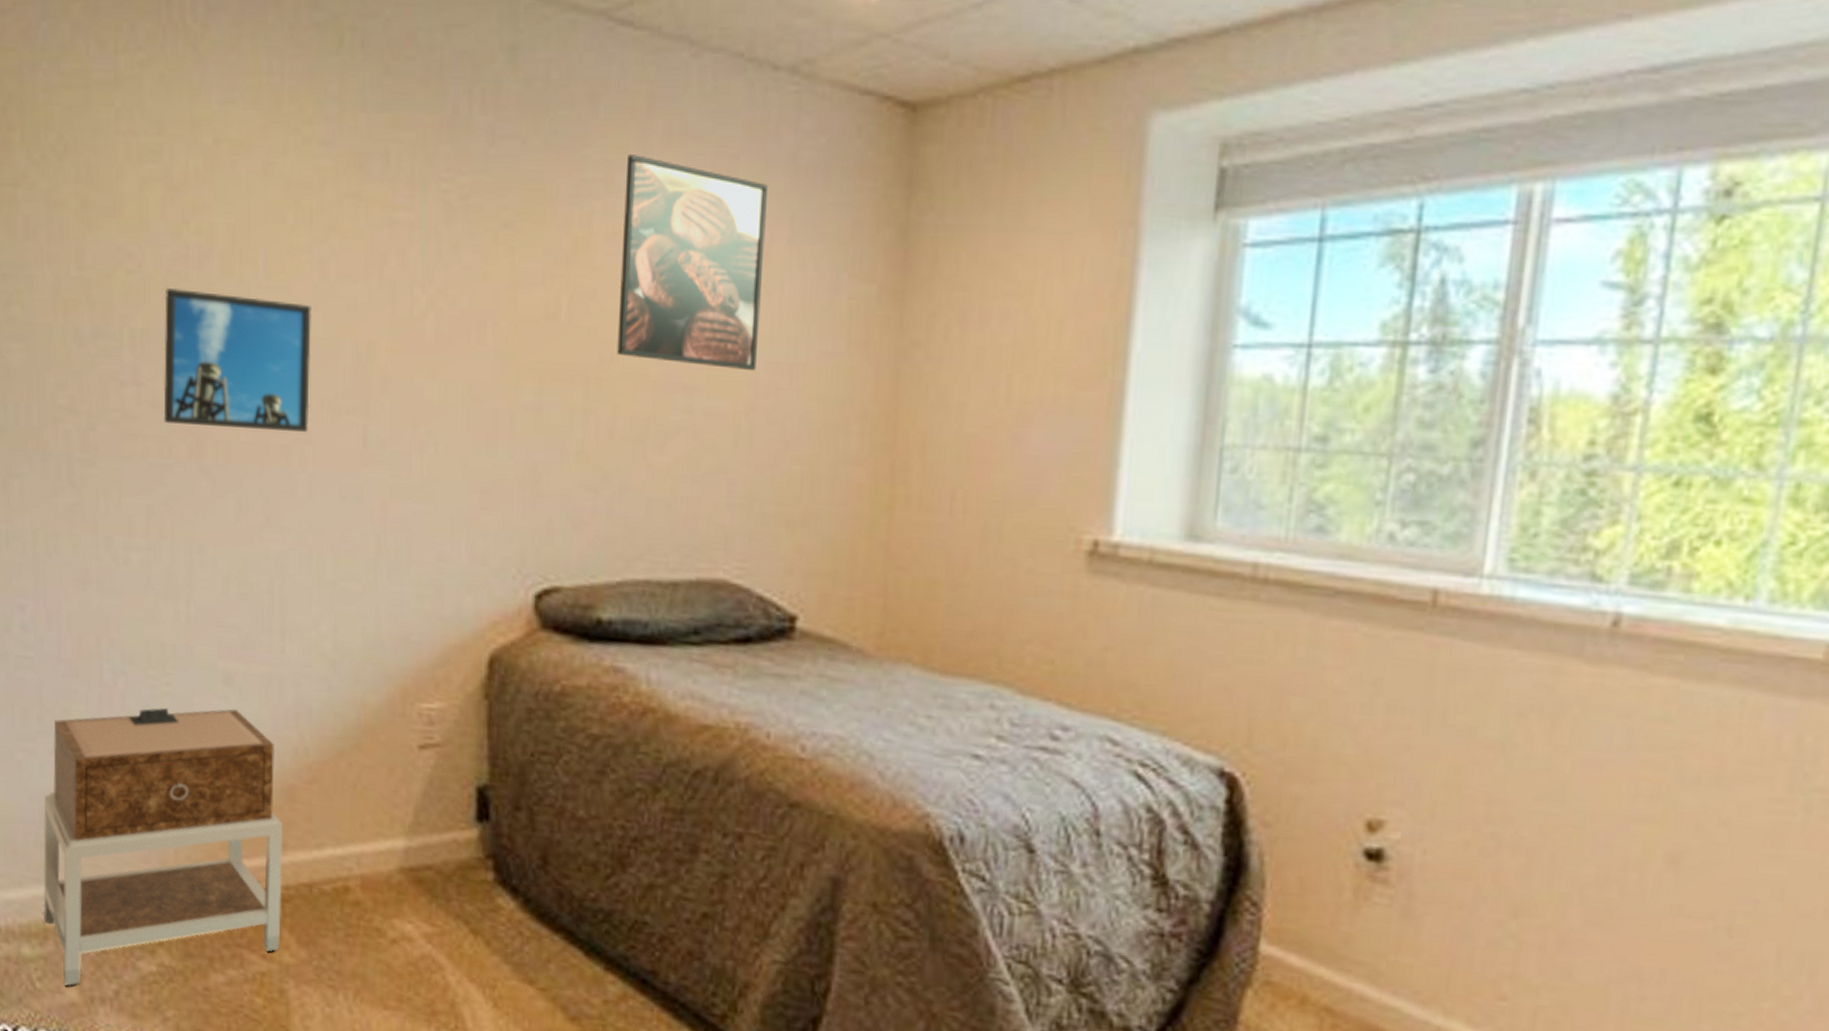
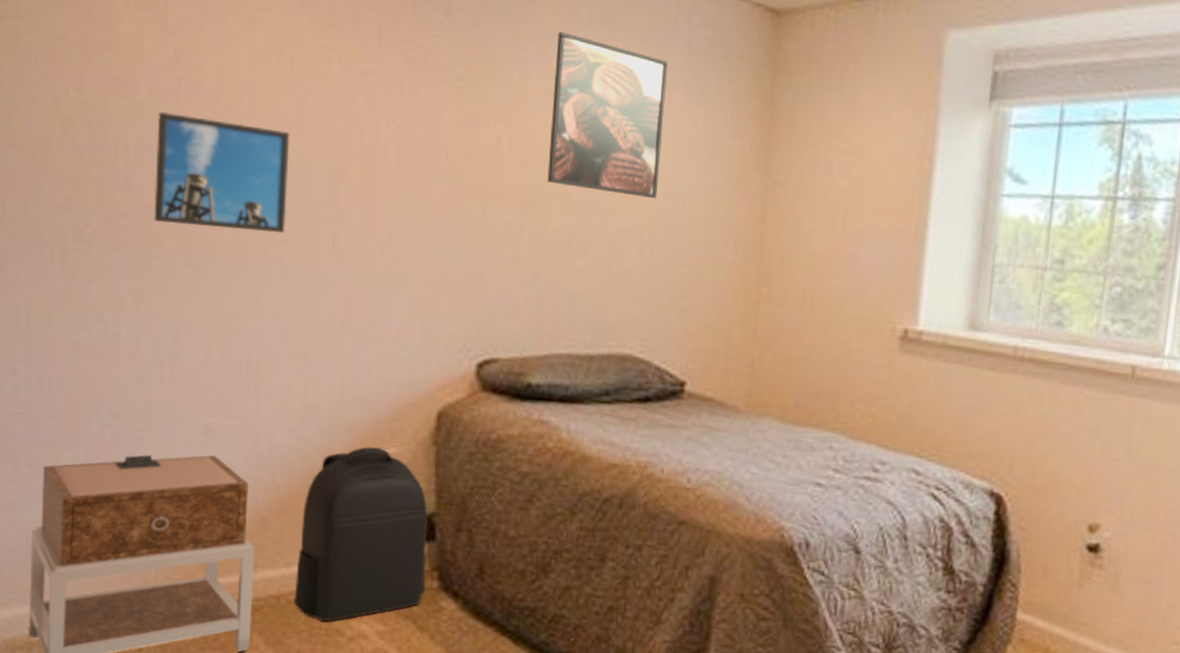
backpack: none [328,699,480,919] -> present [294,446,428,622]

